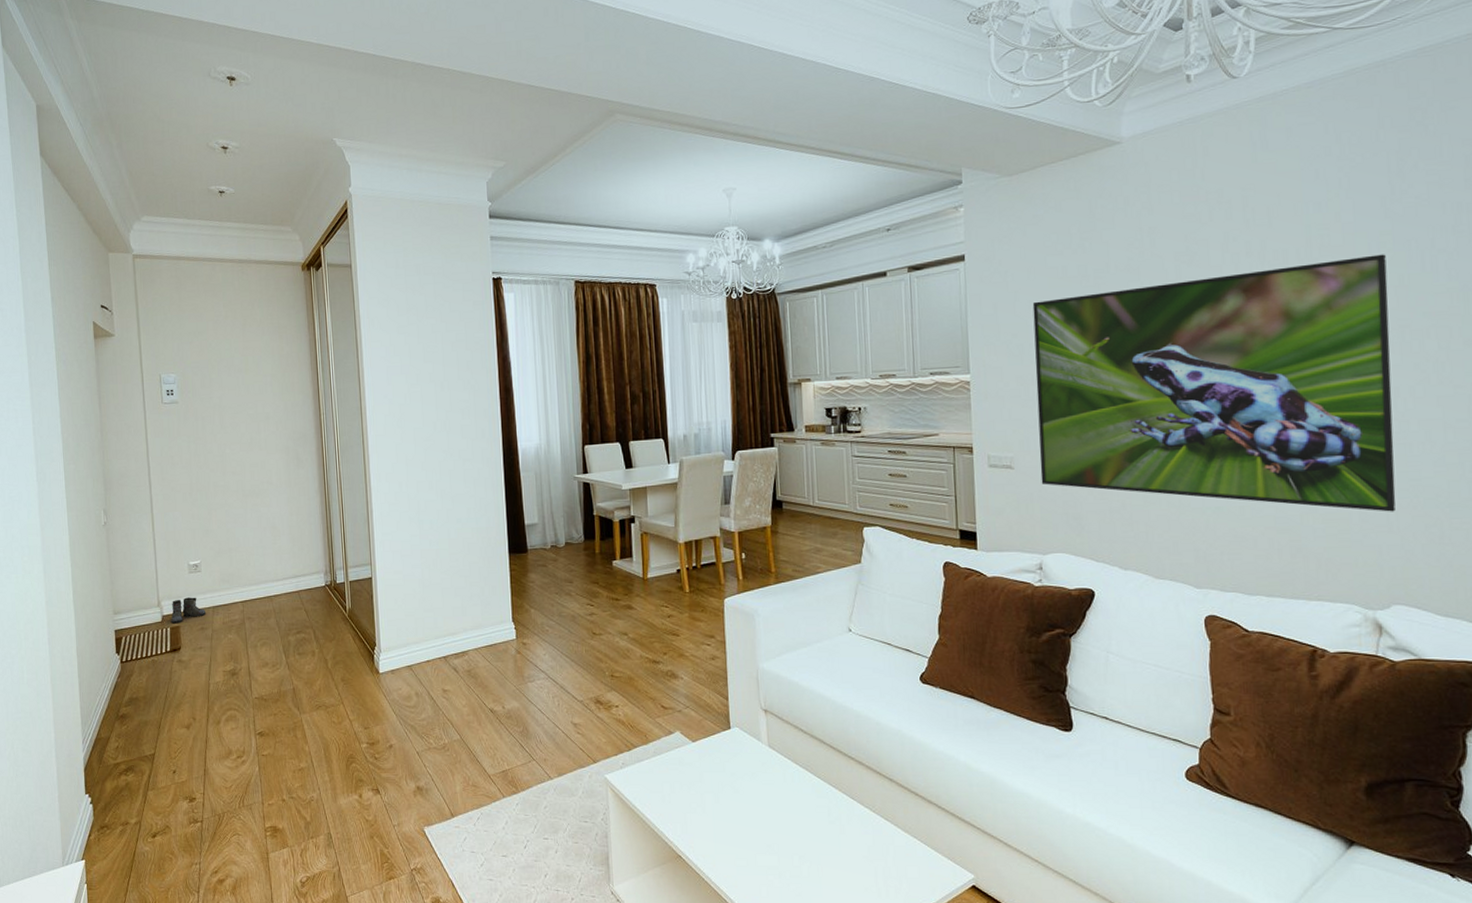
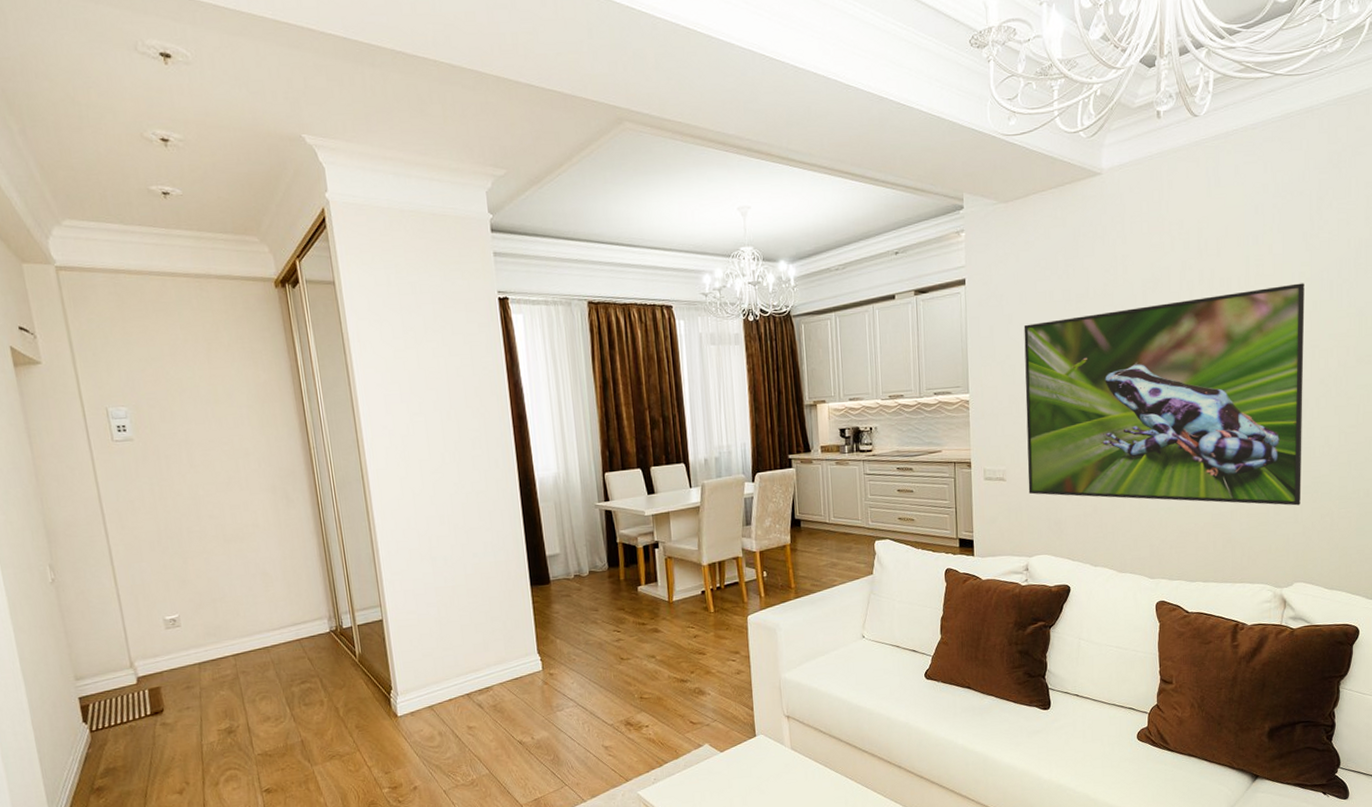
boots: present [167,597,206,624] -> none [144,654,191,685]

